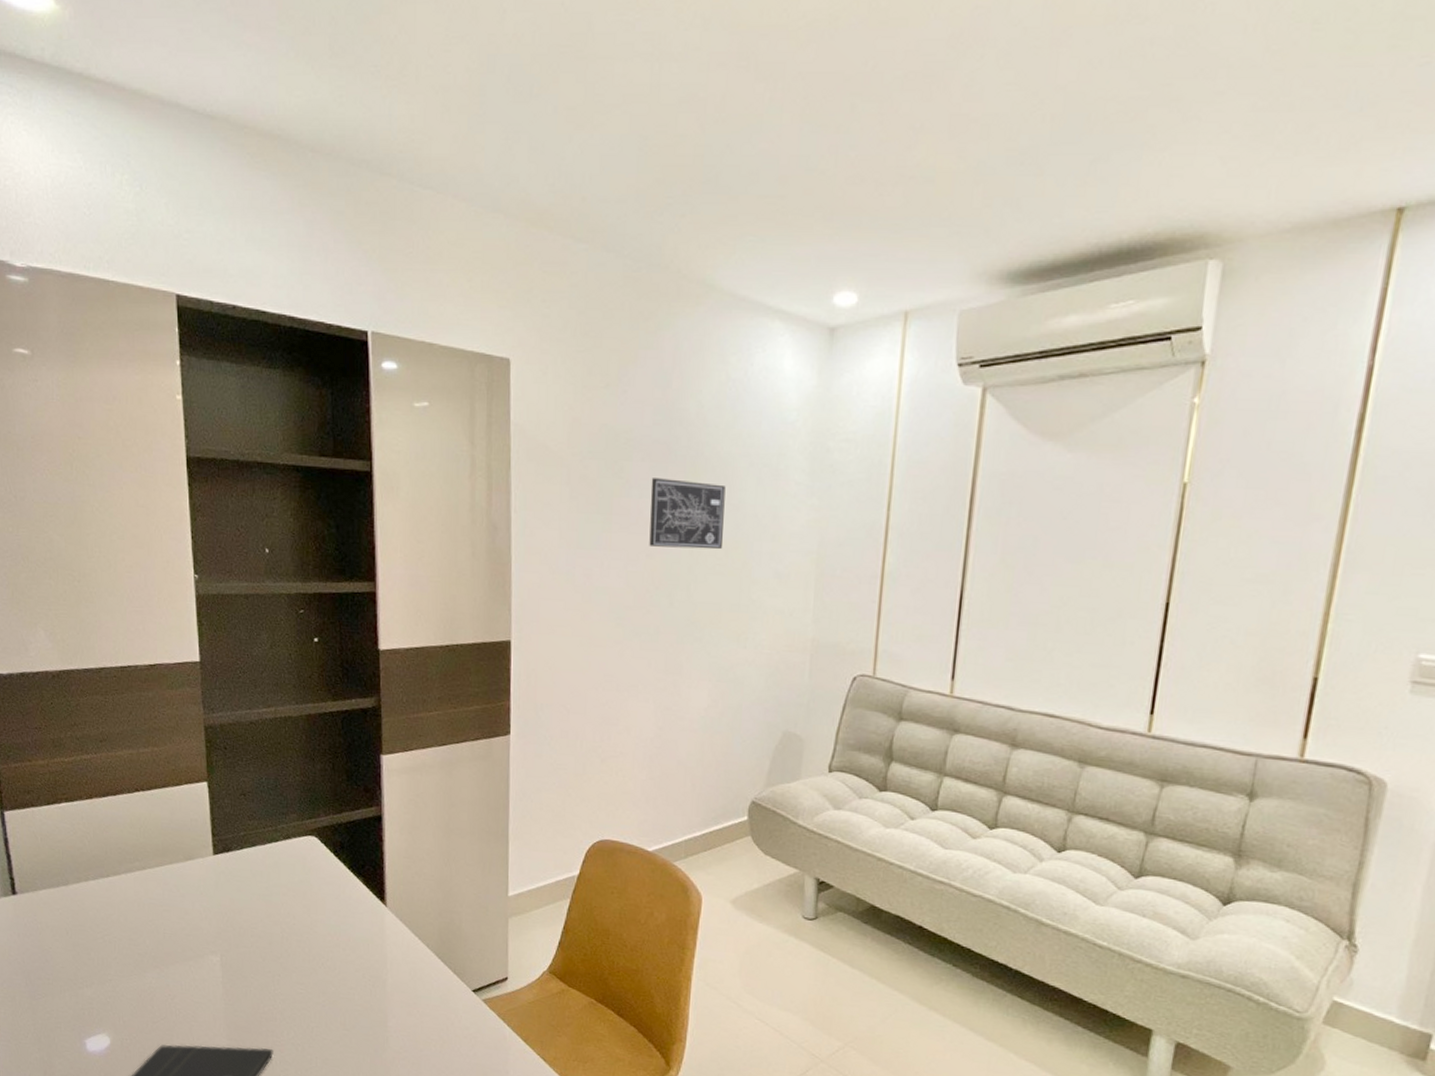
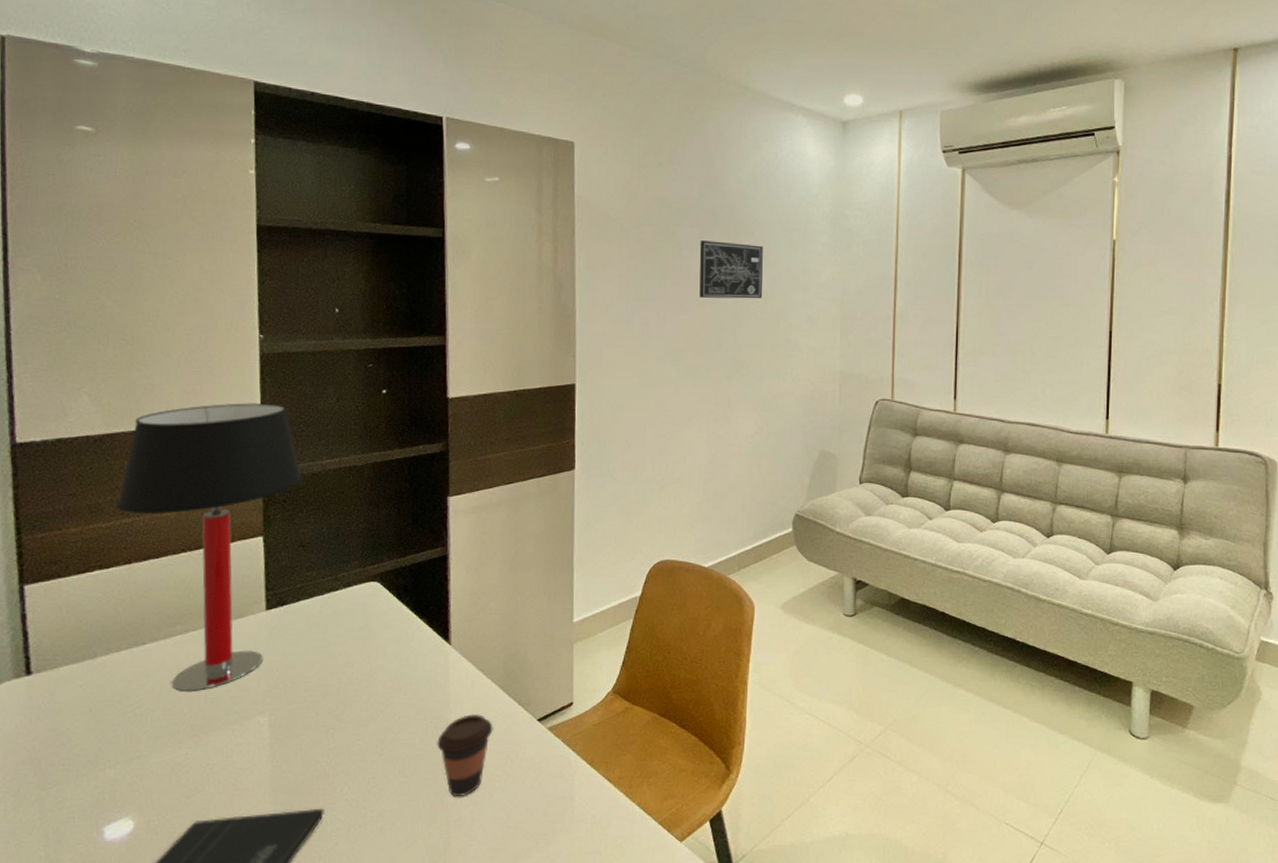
table lamp: none [75,645,241,926] -> present [116,403,303,691]
coffee cup: none [375,976,429,1056] -> present [437,713,493,798]

